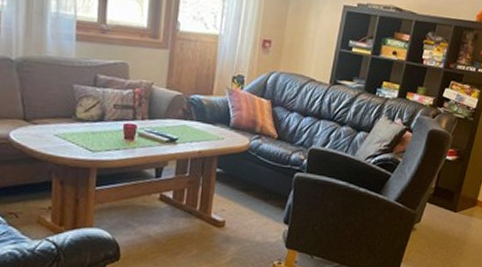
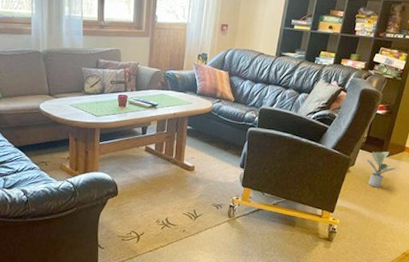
potted plant: none [434,205,467,249] -> present [366,151,396,187]

